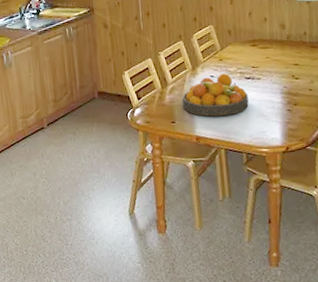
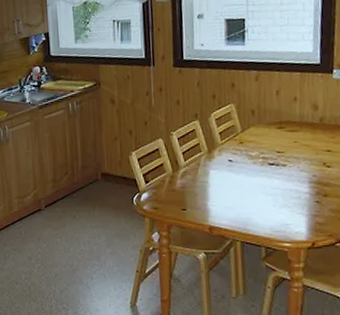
fruit bowl: present [182,73,249,117] -> none [194,158,271,205]

